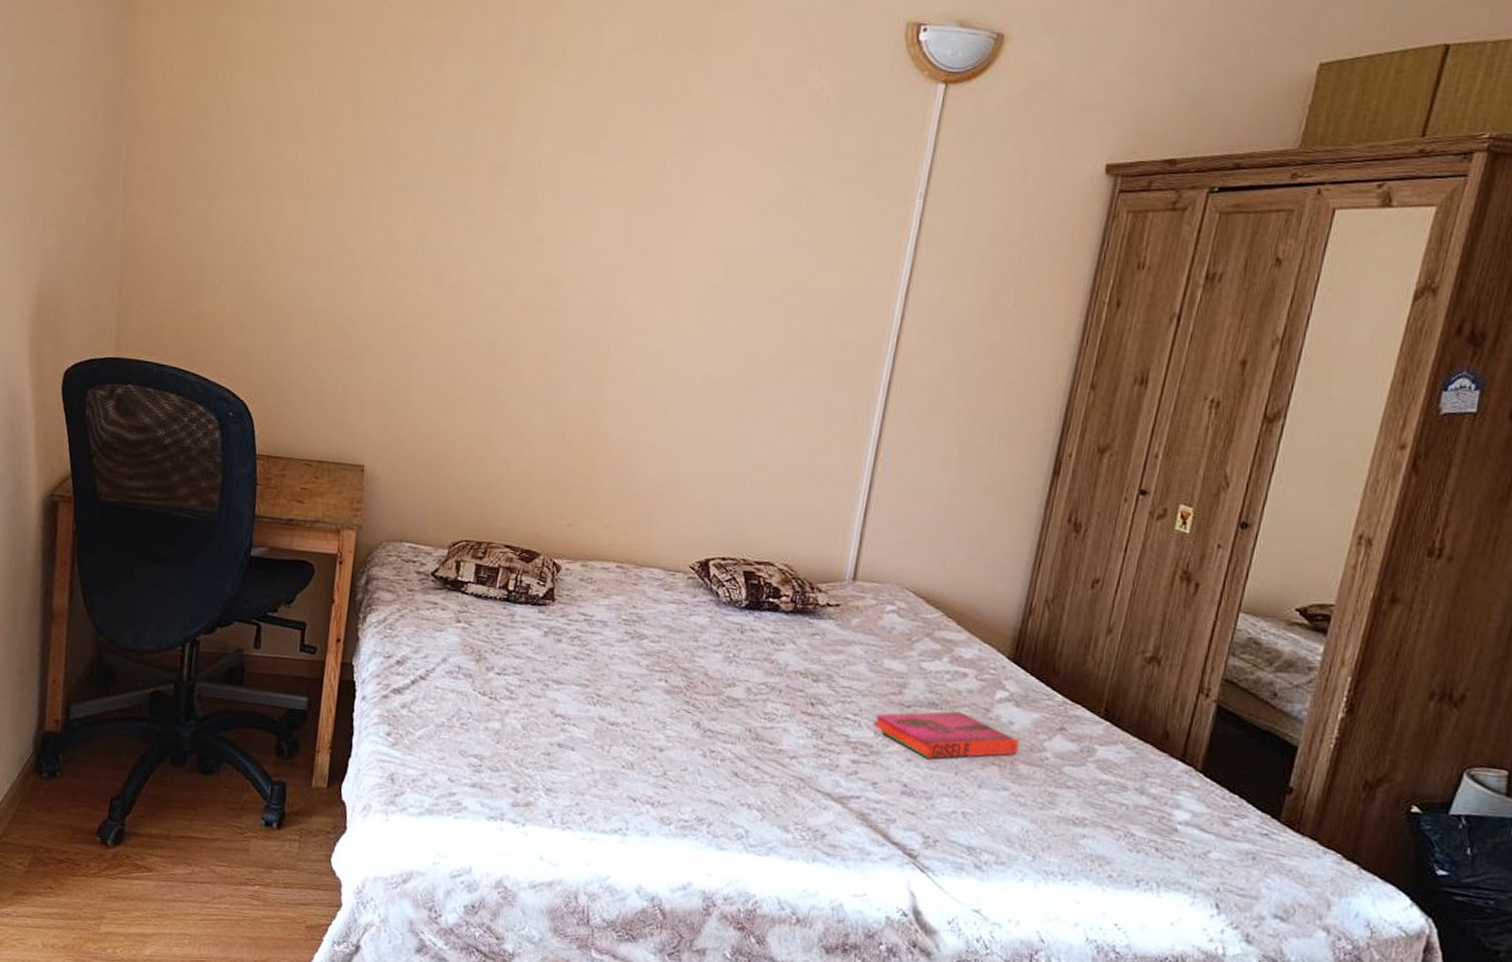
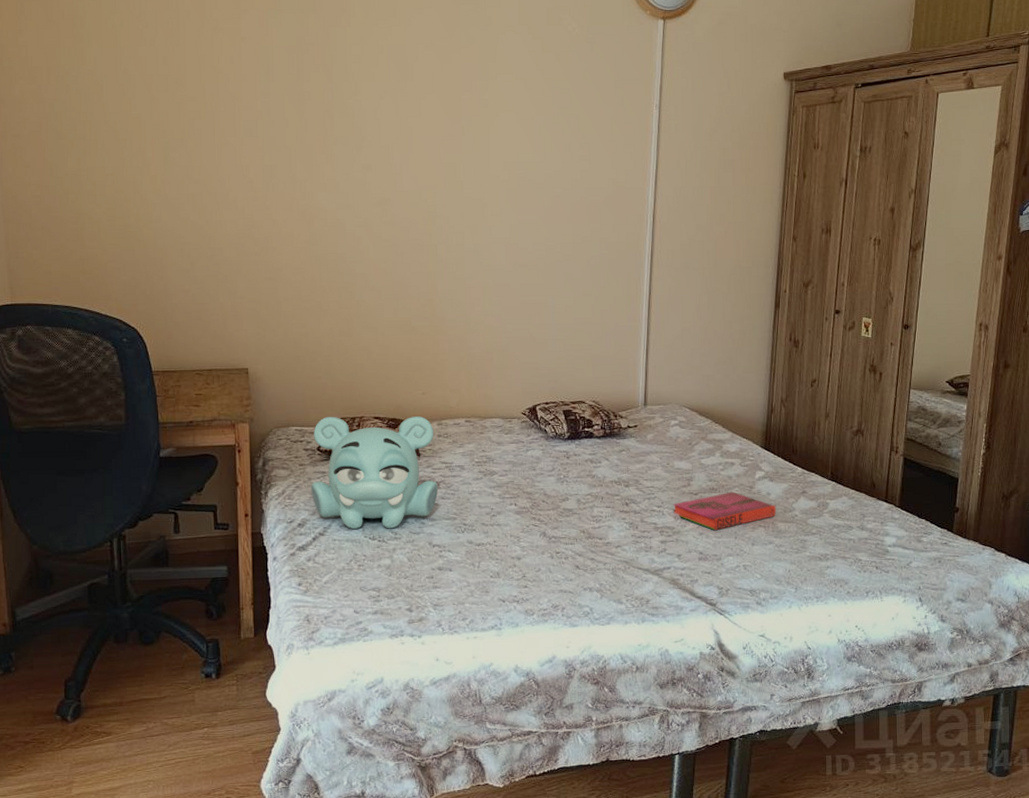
teddy bear: none [417,536,576,686] -> present [311,416,438,529]

